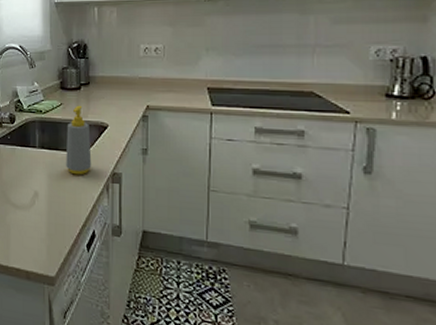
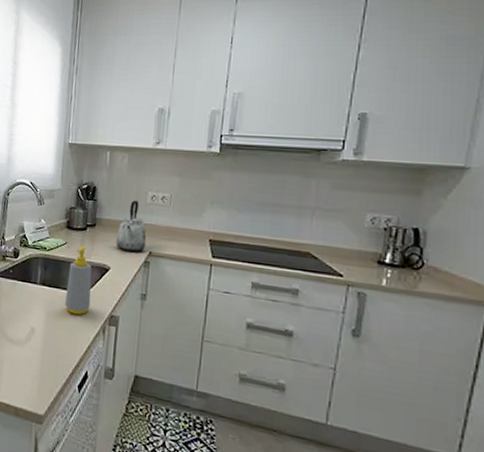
kettle: none [111,54,143,108] -> present [115,200,147,253]

